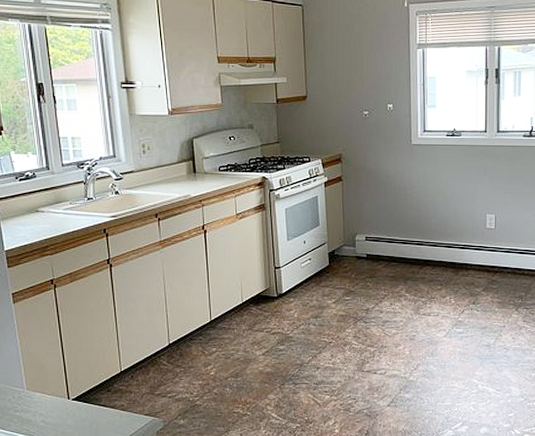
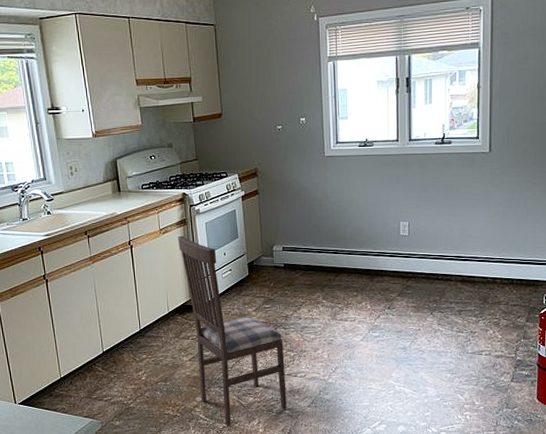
dining chair: none [255,221,365,427] -> present [177,235,287,427]

